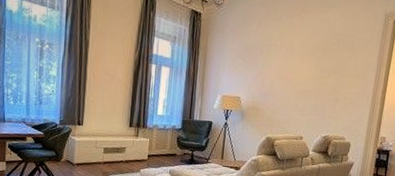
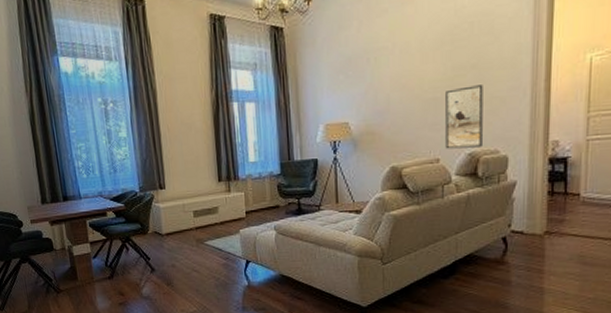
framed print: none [308,86,341,133] -> present [445,85,483,149]

